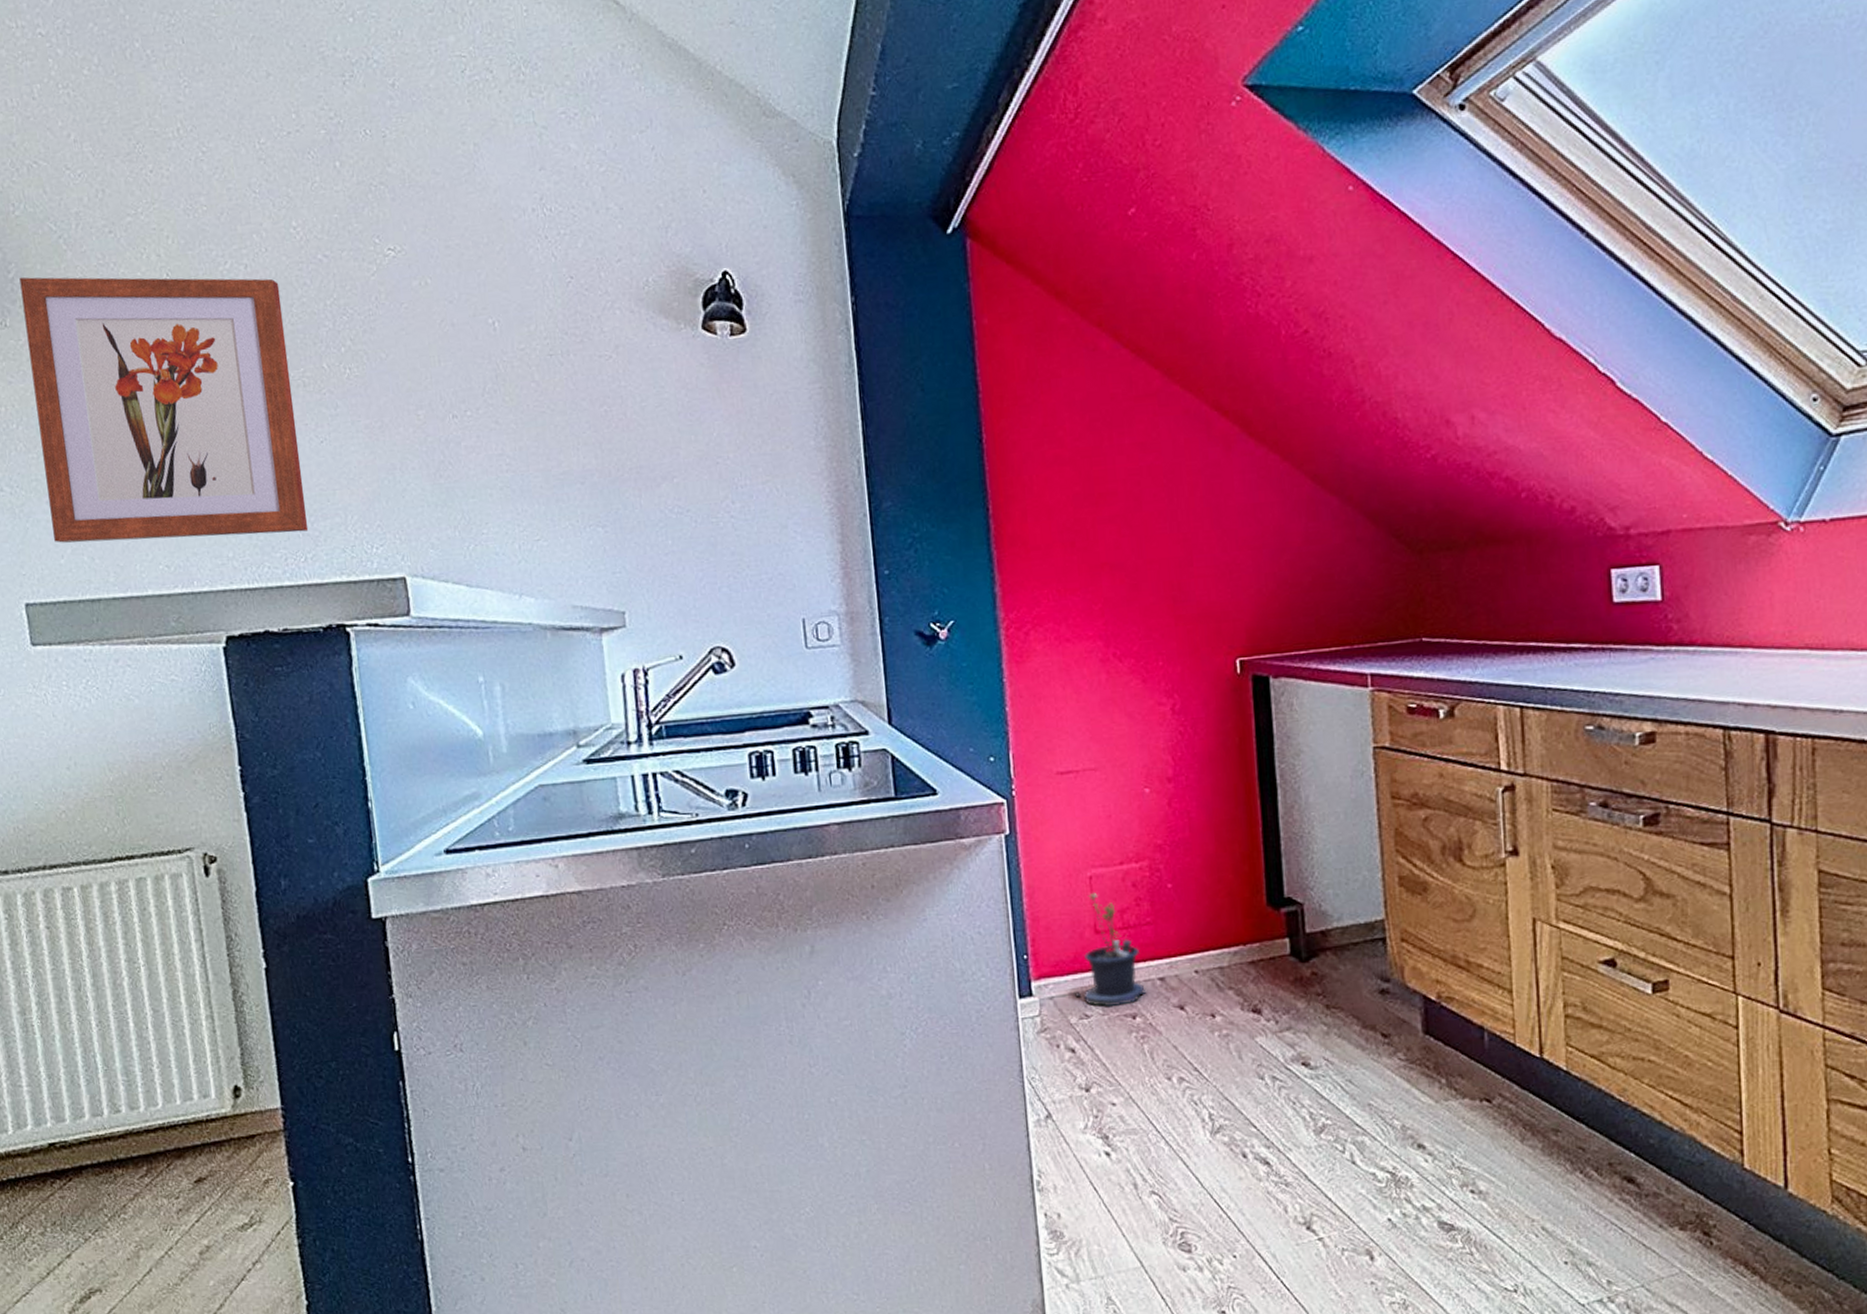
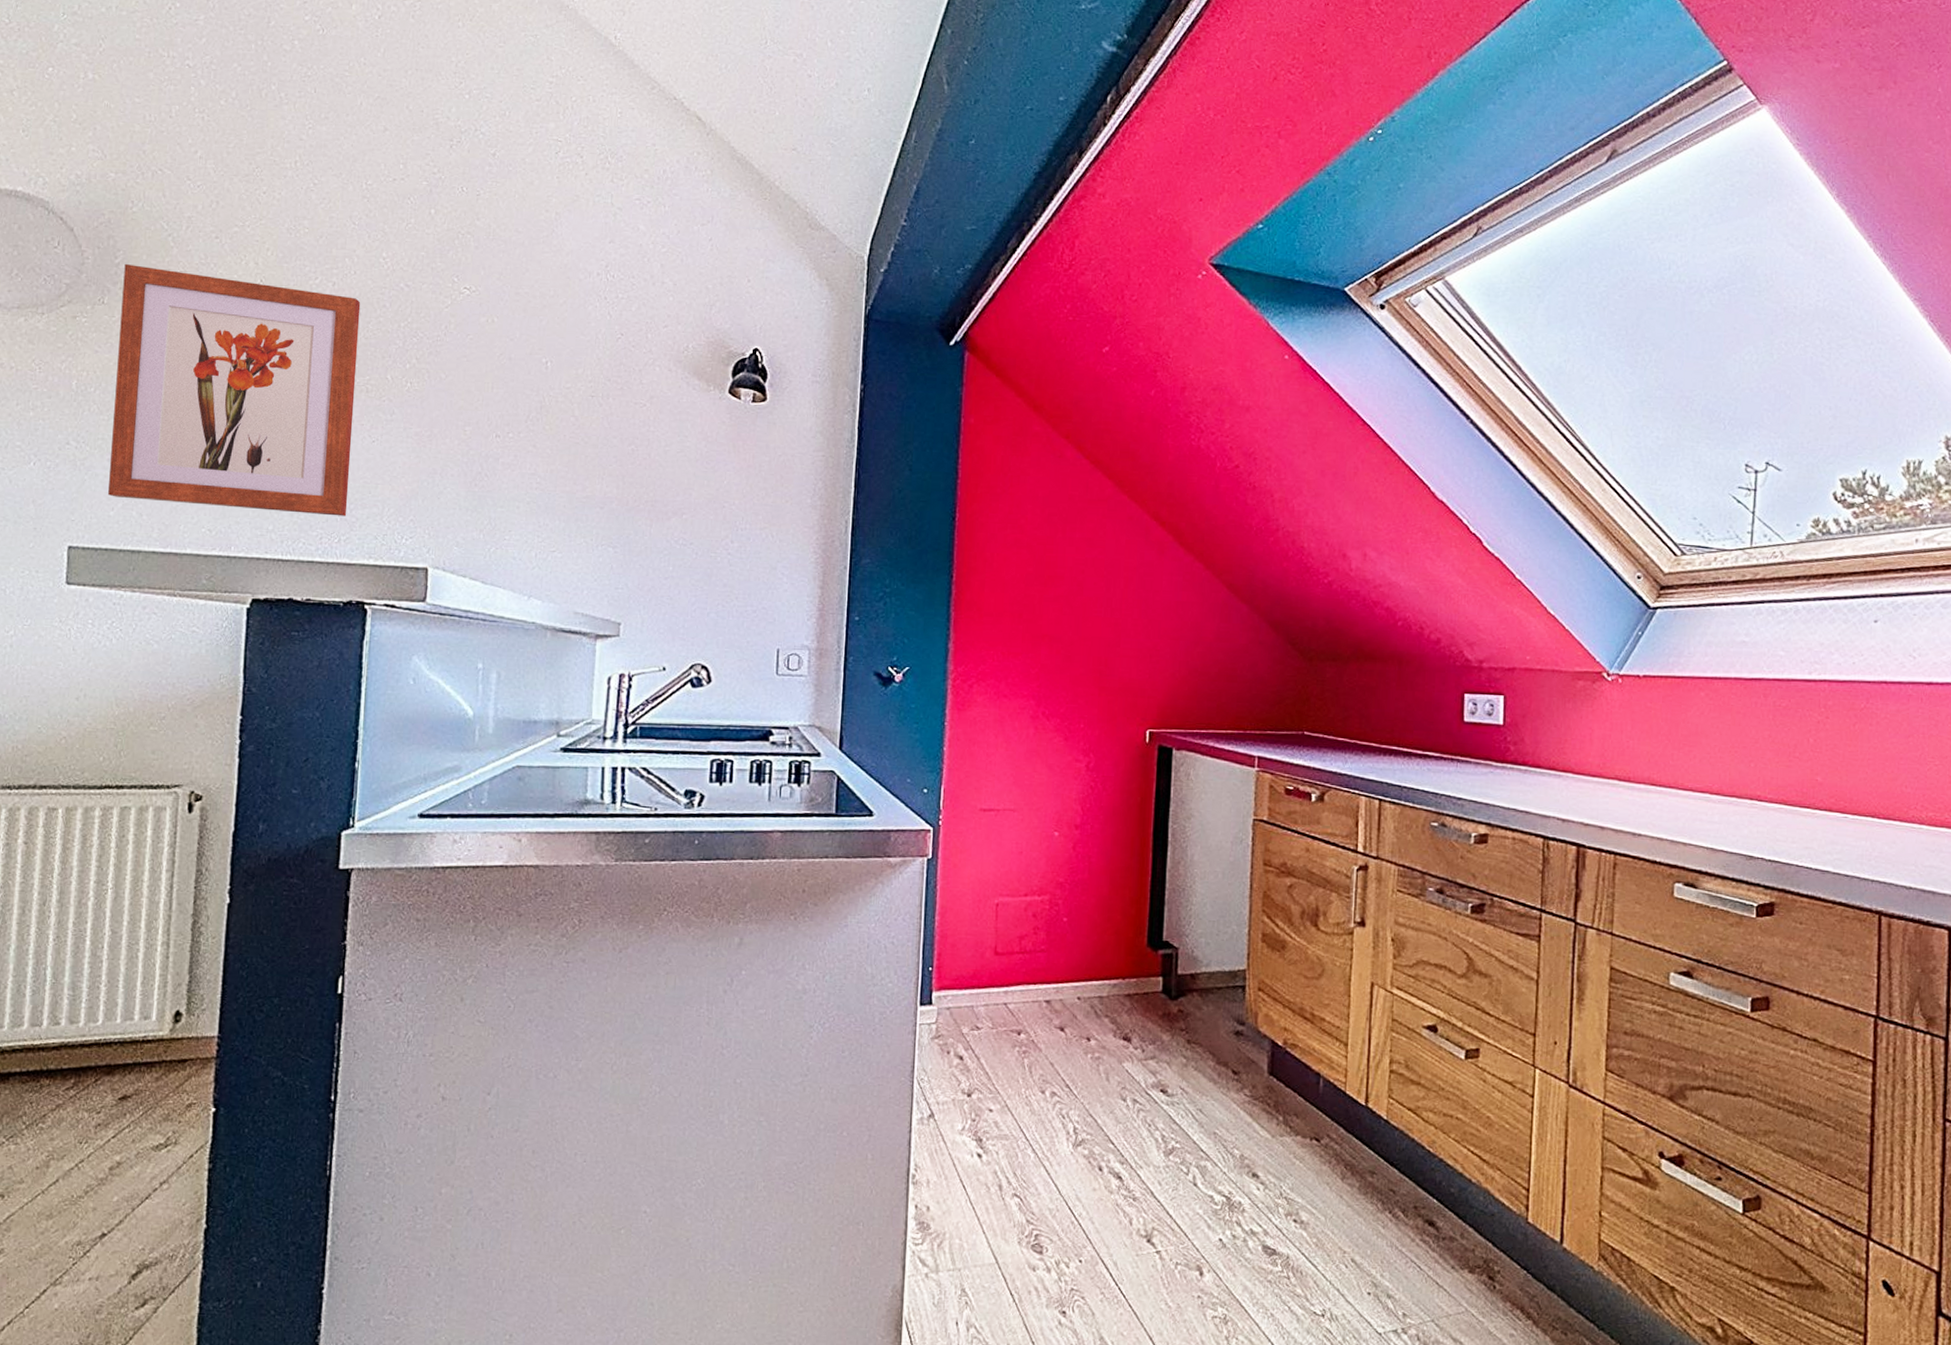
potted plant: present [1073,892,1147,1007] -> none [969,918,1033,1022]

